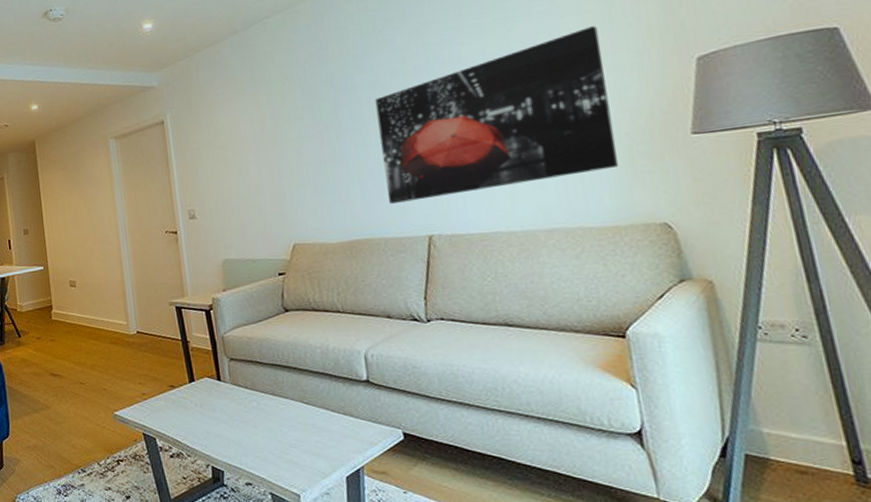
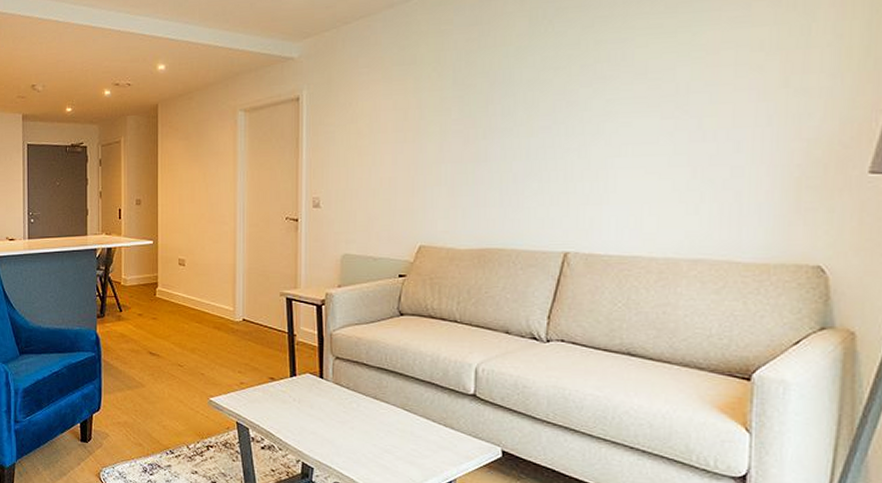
wall art: present [375,26,618,204] -> none [529,41,792,214]

